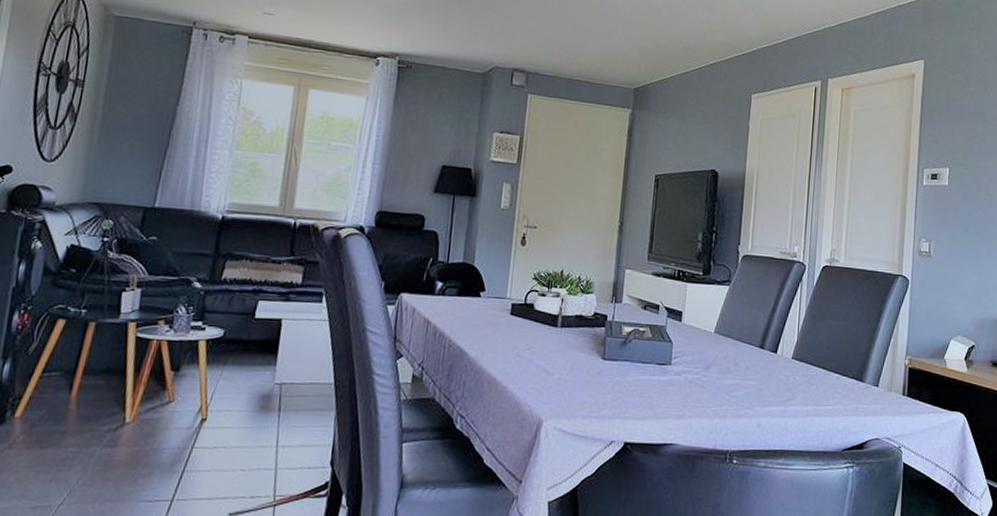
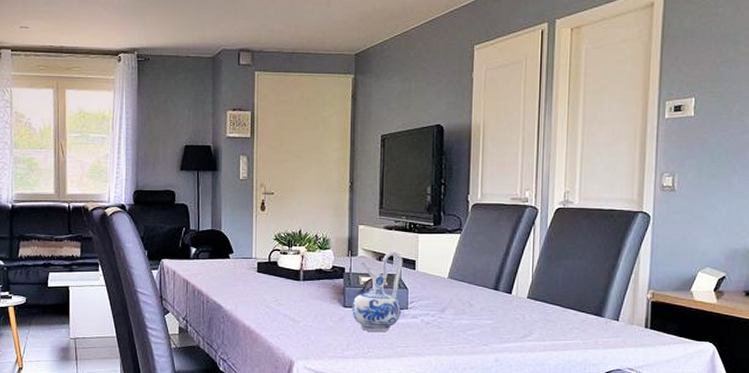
ceramic pitcher: none [611,300,670,390] -> present [352,251,403,333]

